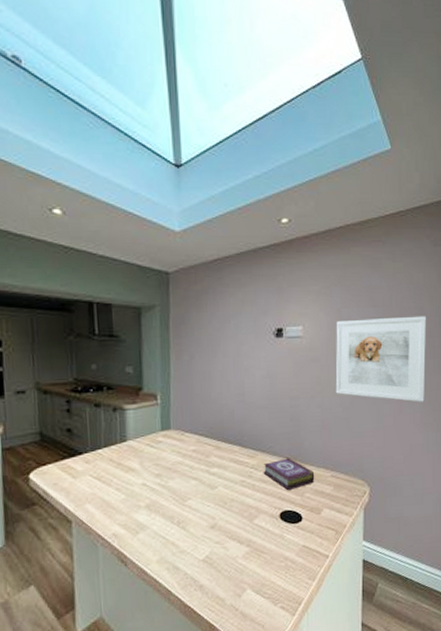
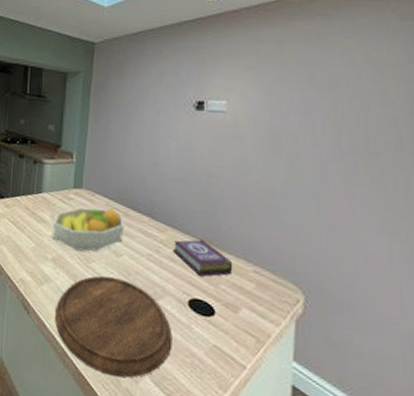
fruit bowl: none [143,444,217,492] -> present [53,208,125,252]
cutting board: none [155,509,268,599] -> present [55,275,173,378]
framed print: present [335,315,427,402] -> none [263,98,391,204]

